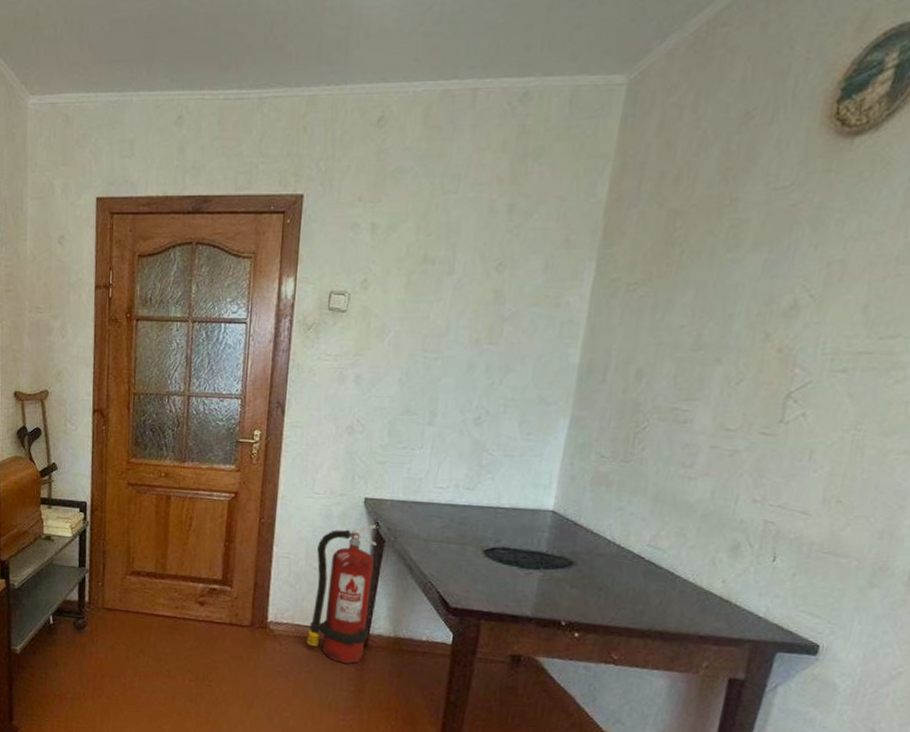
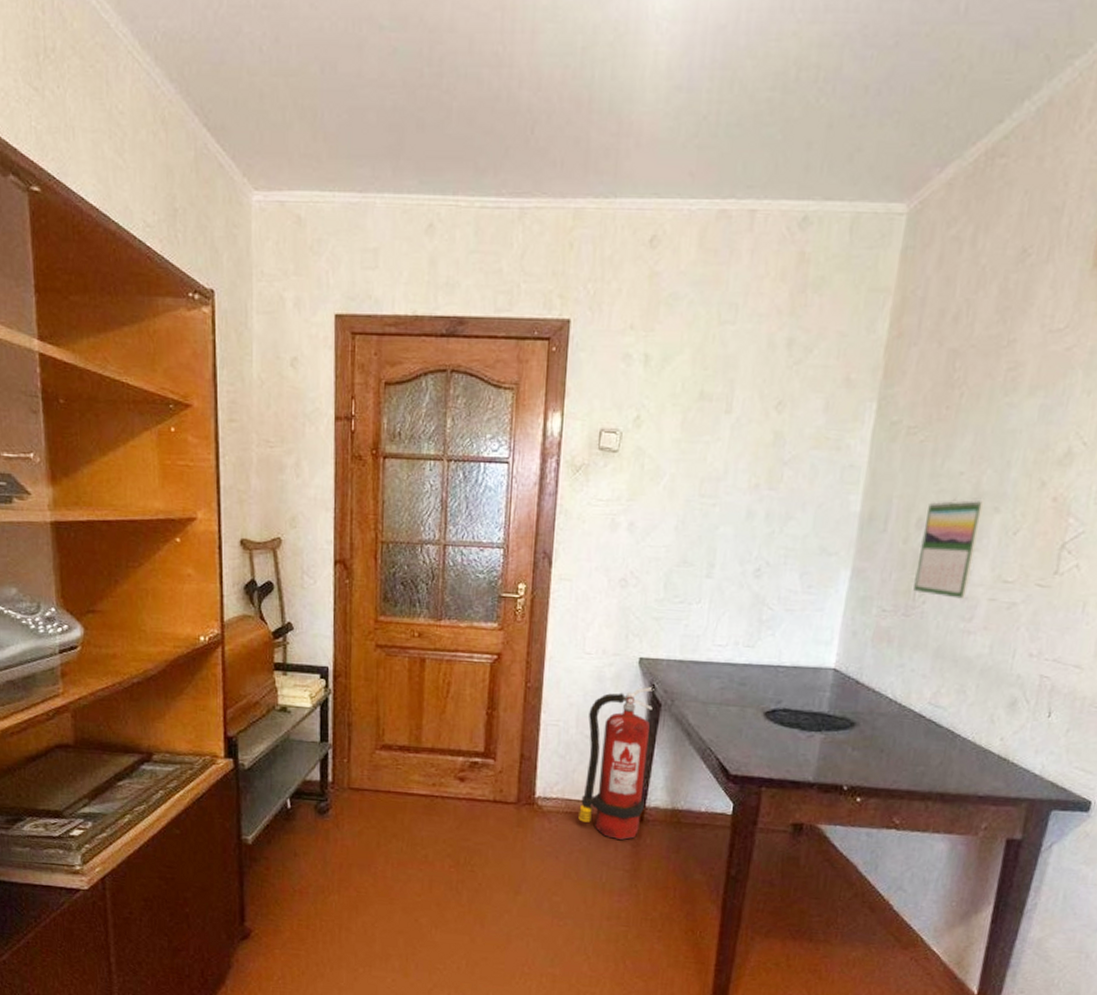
calendar: none [632,349,706,446] -> present [913,498,985,599]

